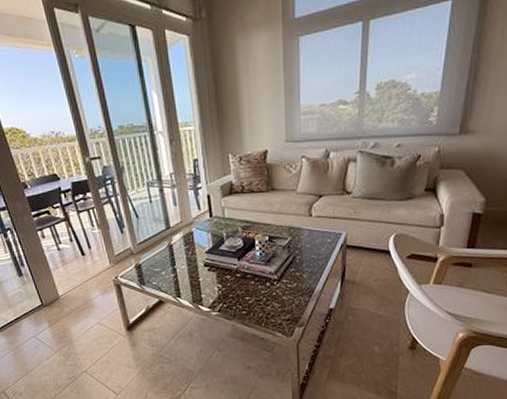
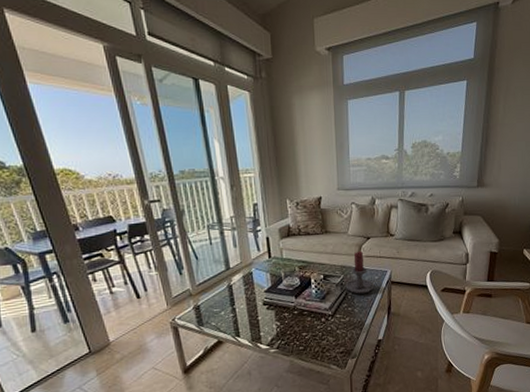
candle holder: none [293,210,337,258] -> present [345,251,383,294]

